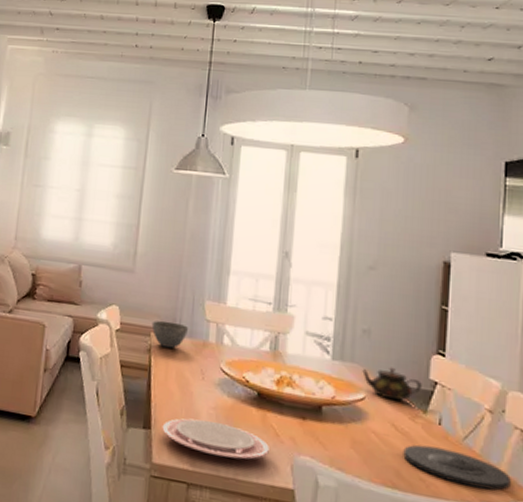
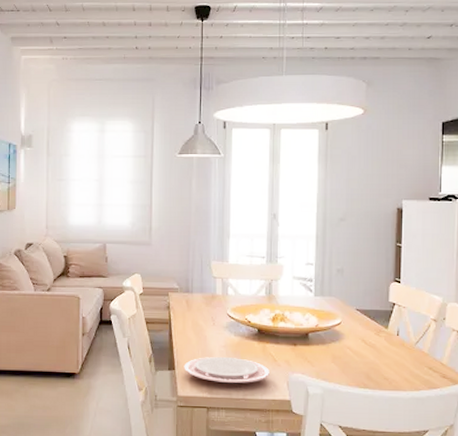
bowl: present [151,320,188,348] -> none [169,282,199,303]
teapot: present [362,367,422,402] -> none [338,296,383,322]
plate: present [403,444,511,491] -> none [371,352,450,379]

